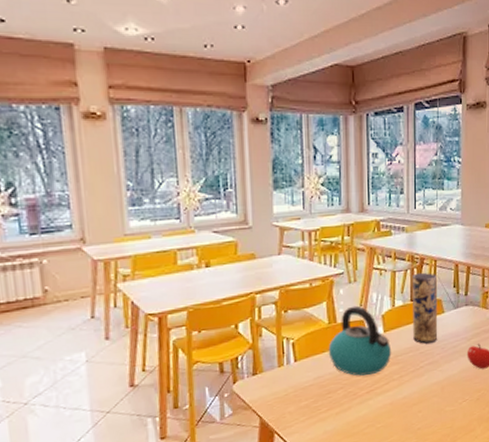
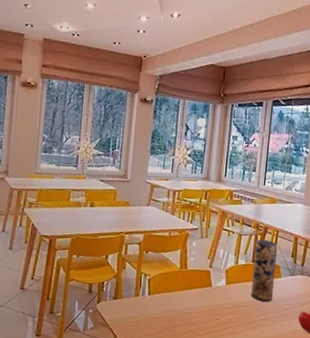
kettle: present [328,305,392,376] -> none [177,257,231,319]

